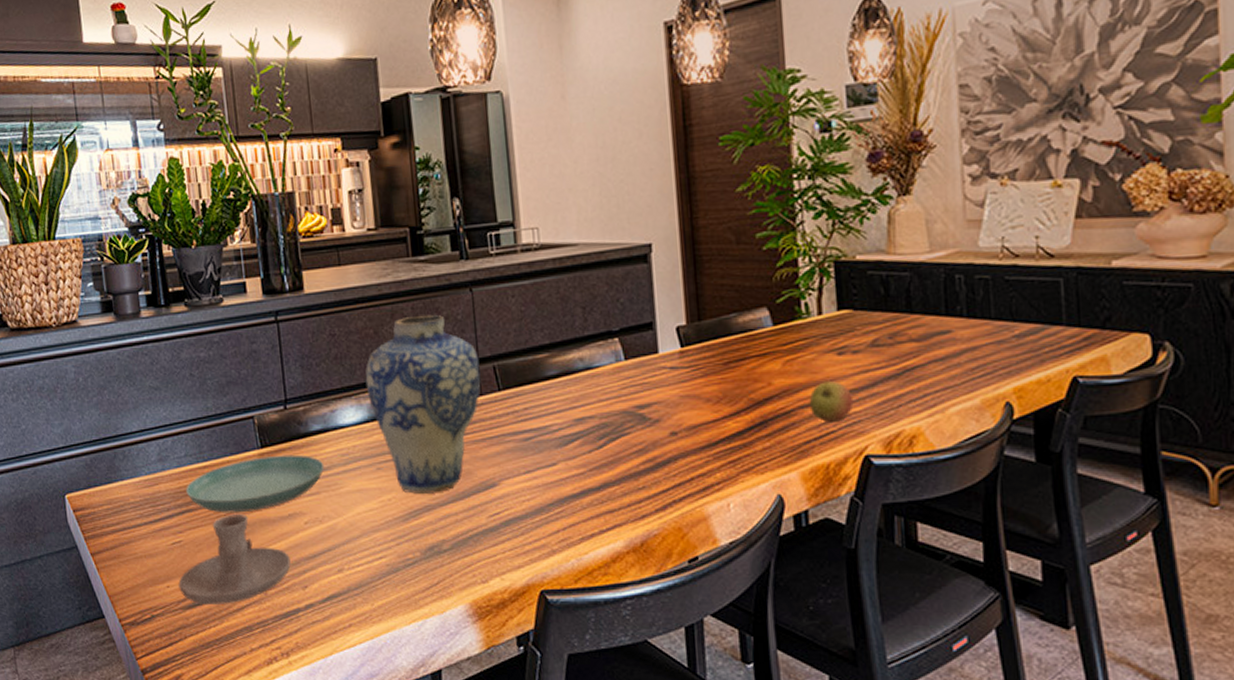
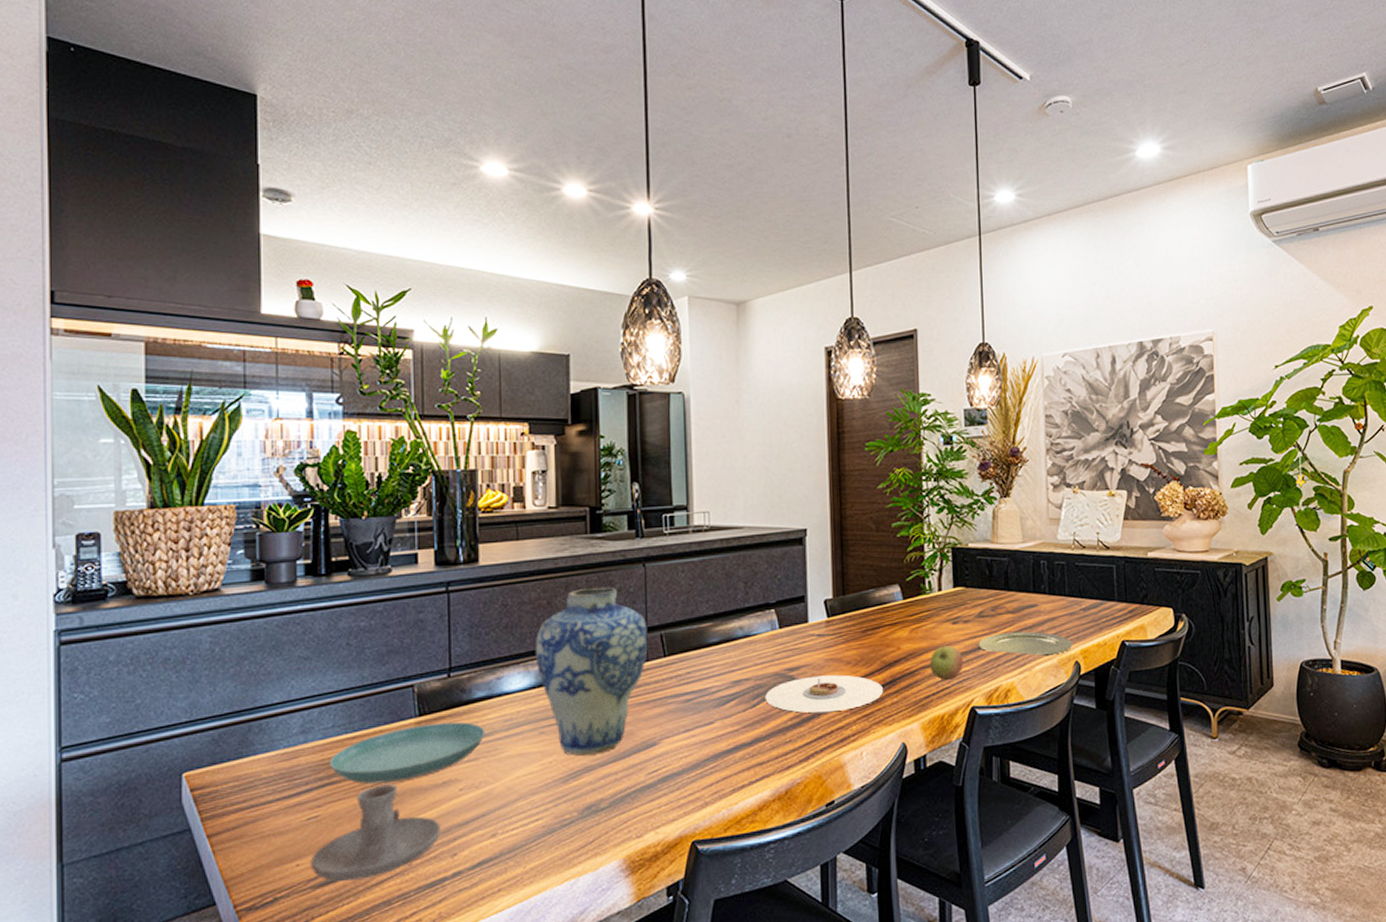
plate: none [612,414,752,457] -> present [765,675,883,713]
plate: none [872,364,1002,395] -> present [978,631,1073,656]

